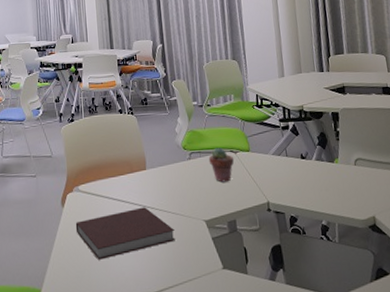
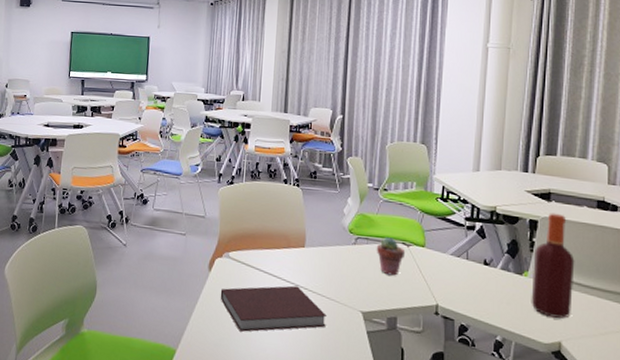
bottle: none [340,103,379,196] -> present [531,213,575,319]

